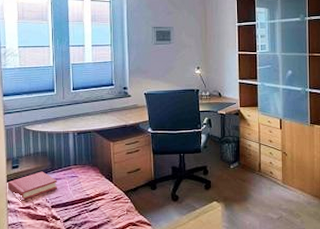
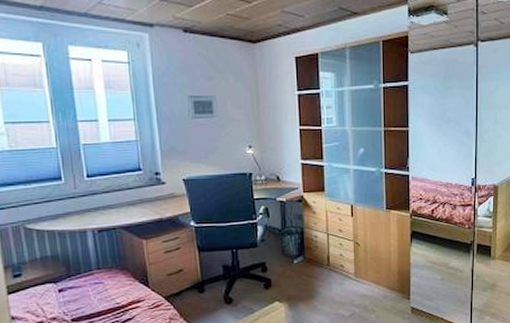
hardback book: present [7,171,57,201] -> none [8,279,77,316]

